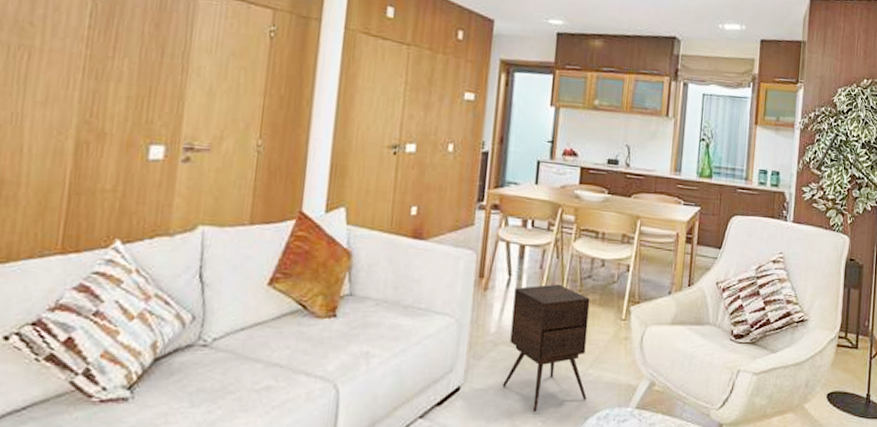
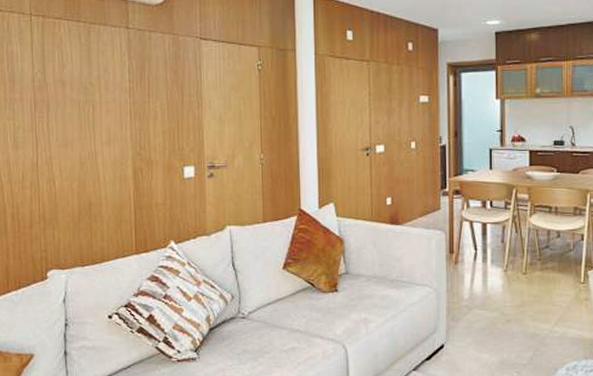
side table: present [503,284,590,411] -> none [480,255,555,364]

